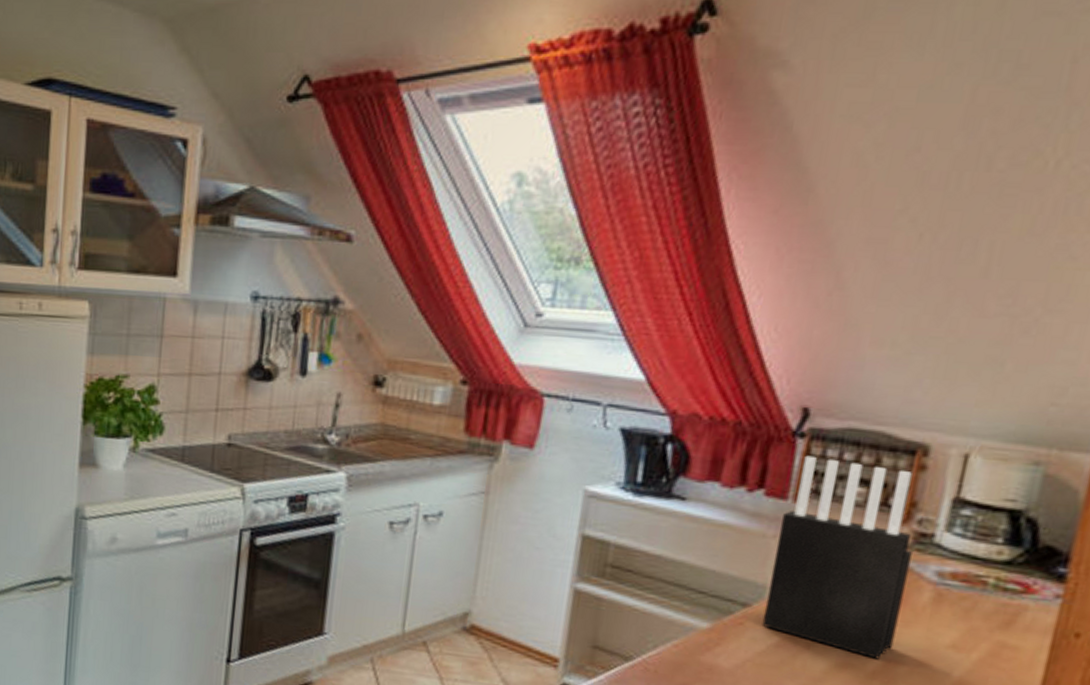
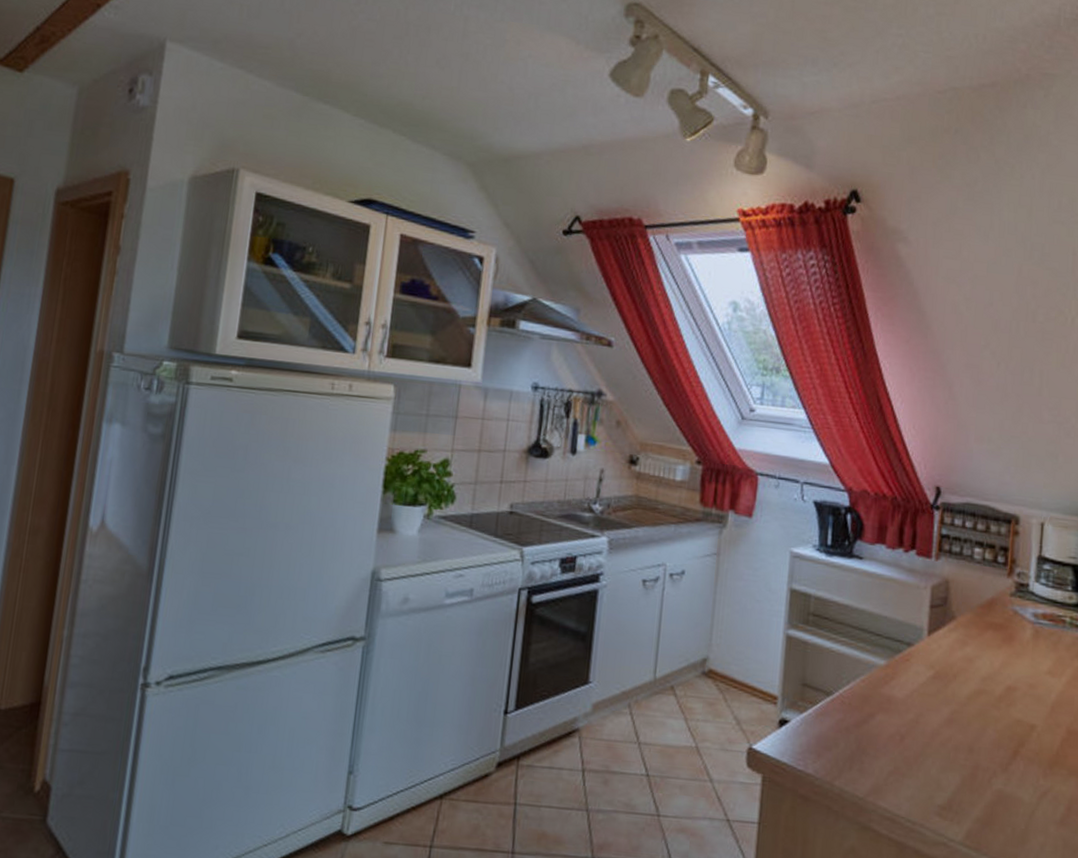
knife block: present [762,455,912,660] -> none [922,523,1016,686]

